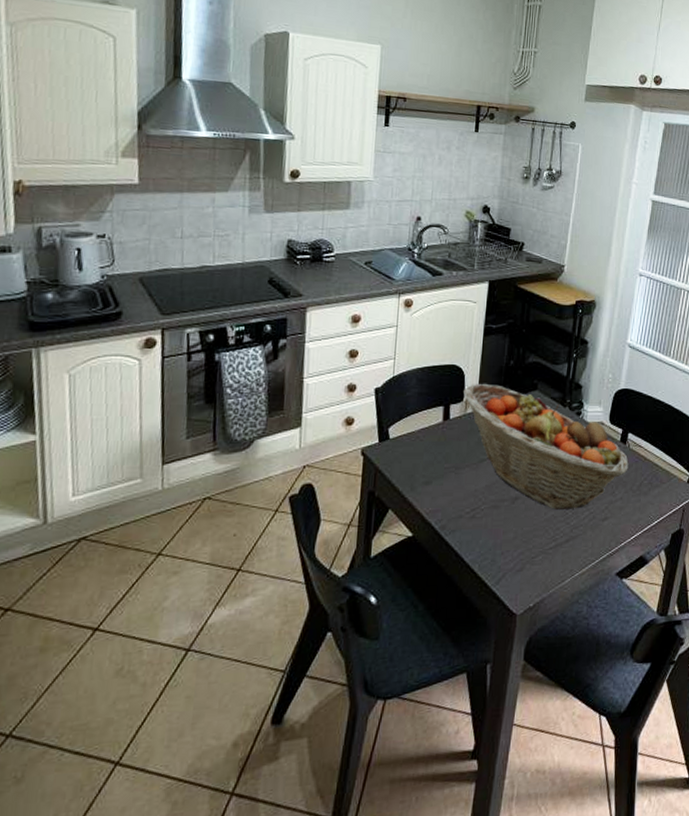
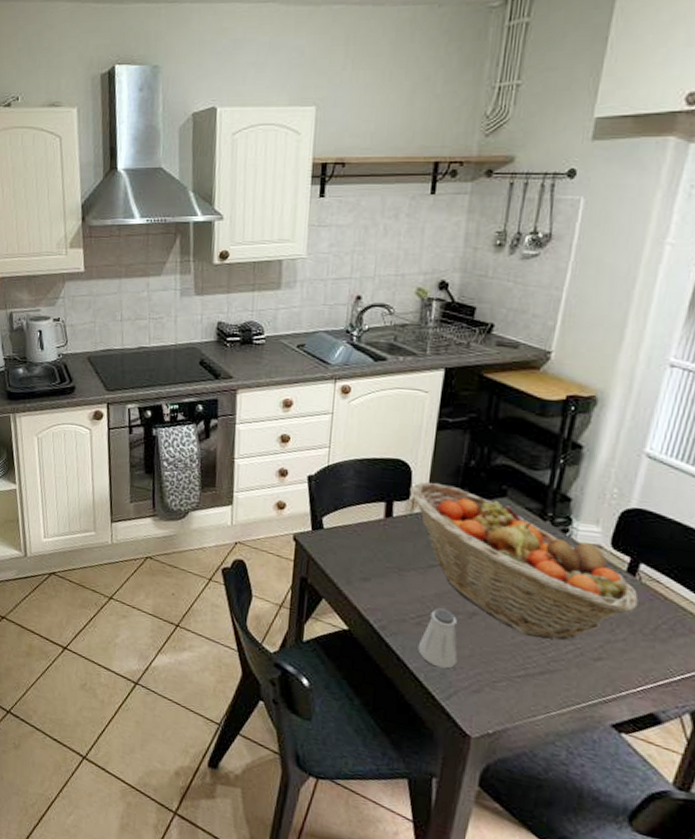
saltshaker: none [472,498,505,555] -> present [417,608,458,669]

